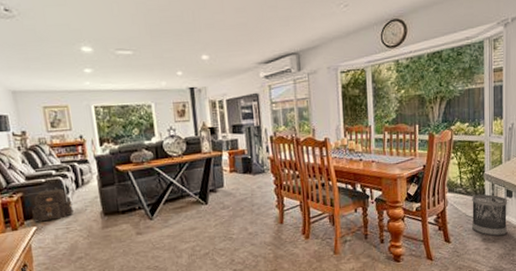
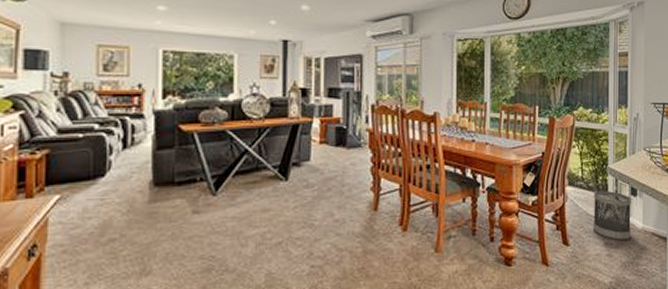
backpack: present [31,187,73,222] -> none [56,145,114,189]

